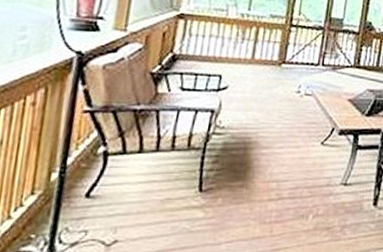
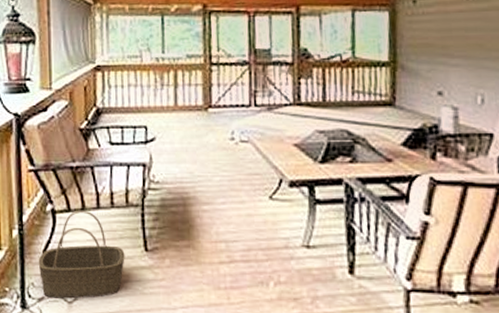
basket: none [77,152,178,242] -> present [38,210,125,299]

